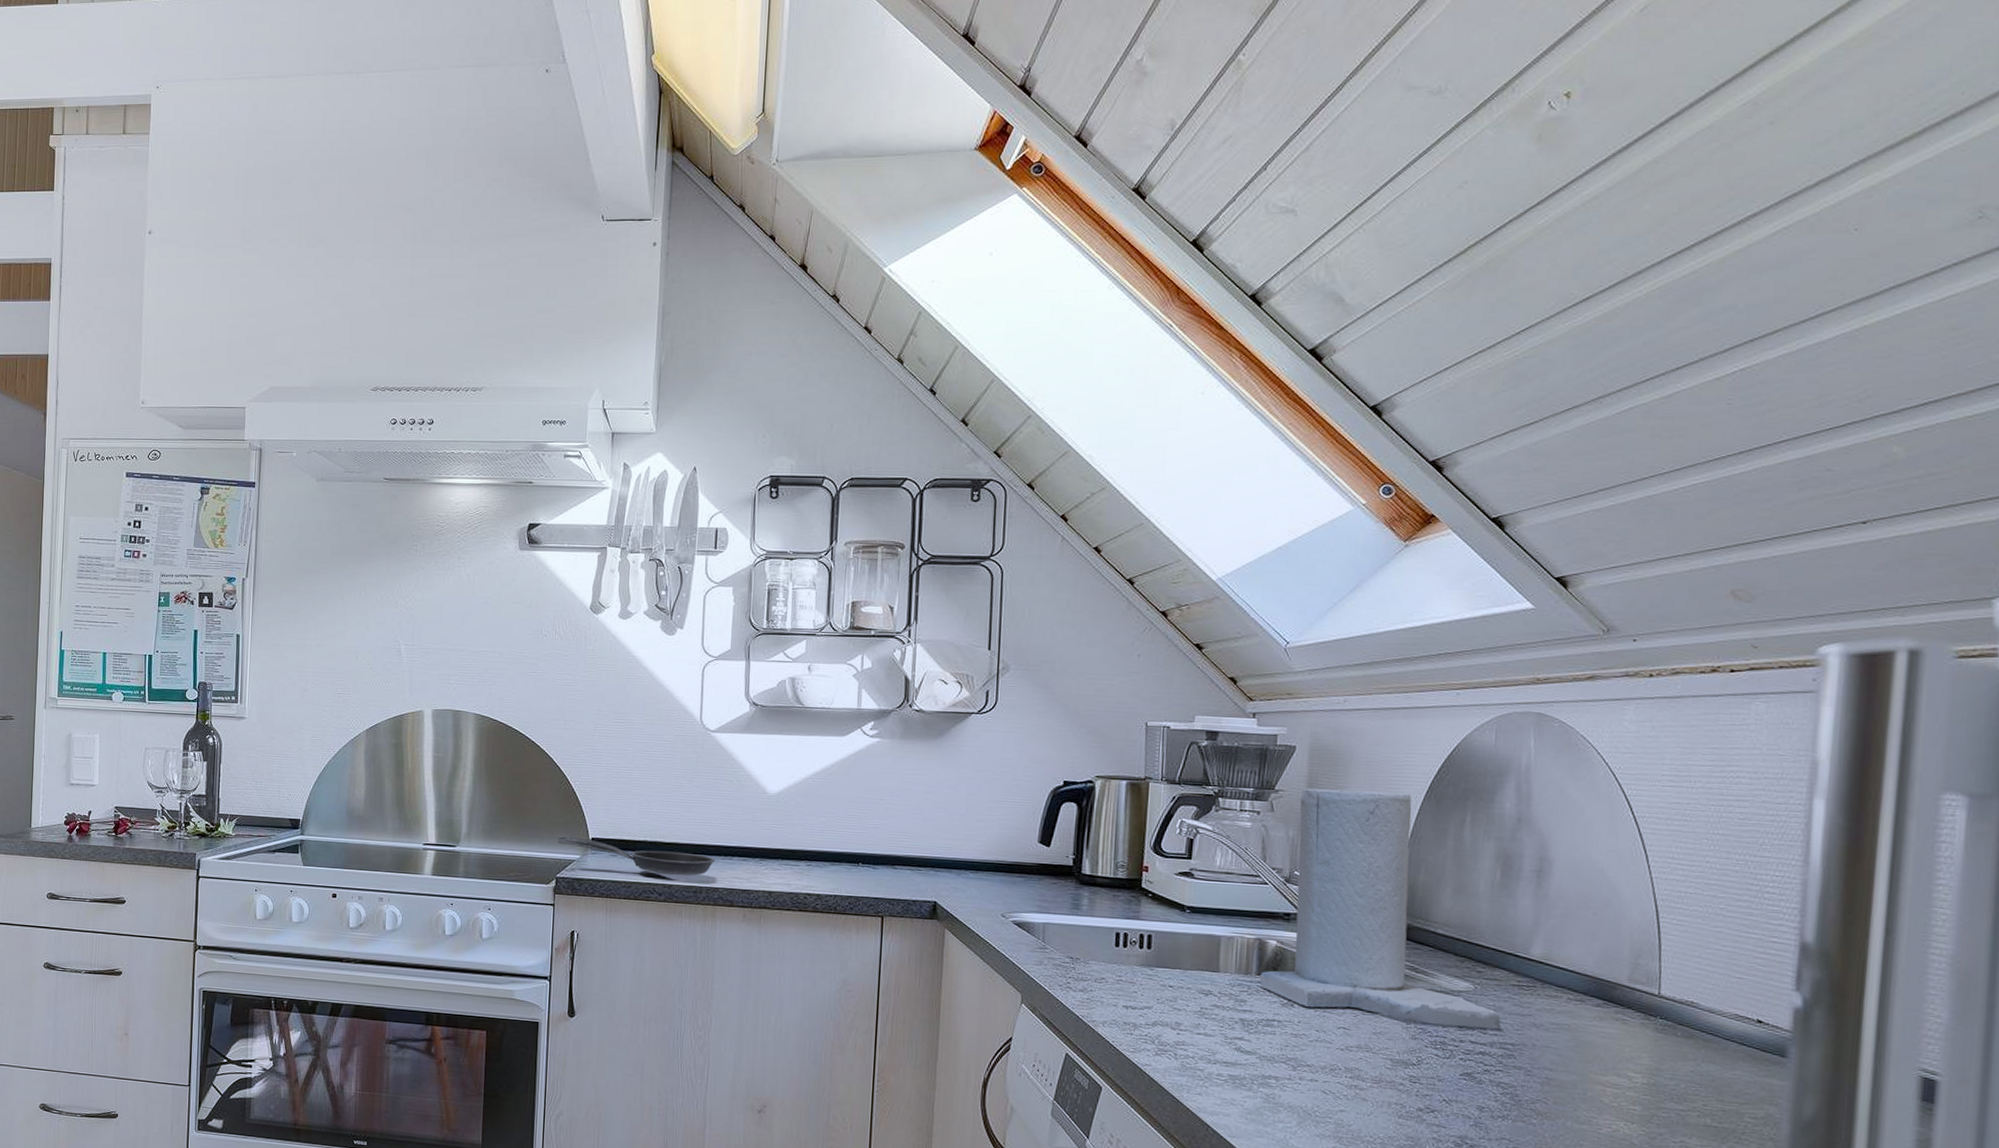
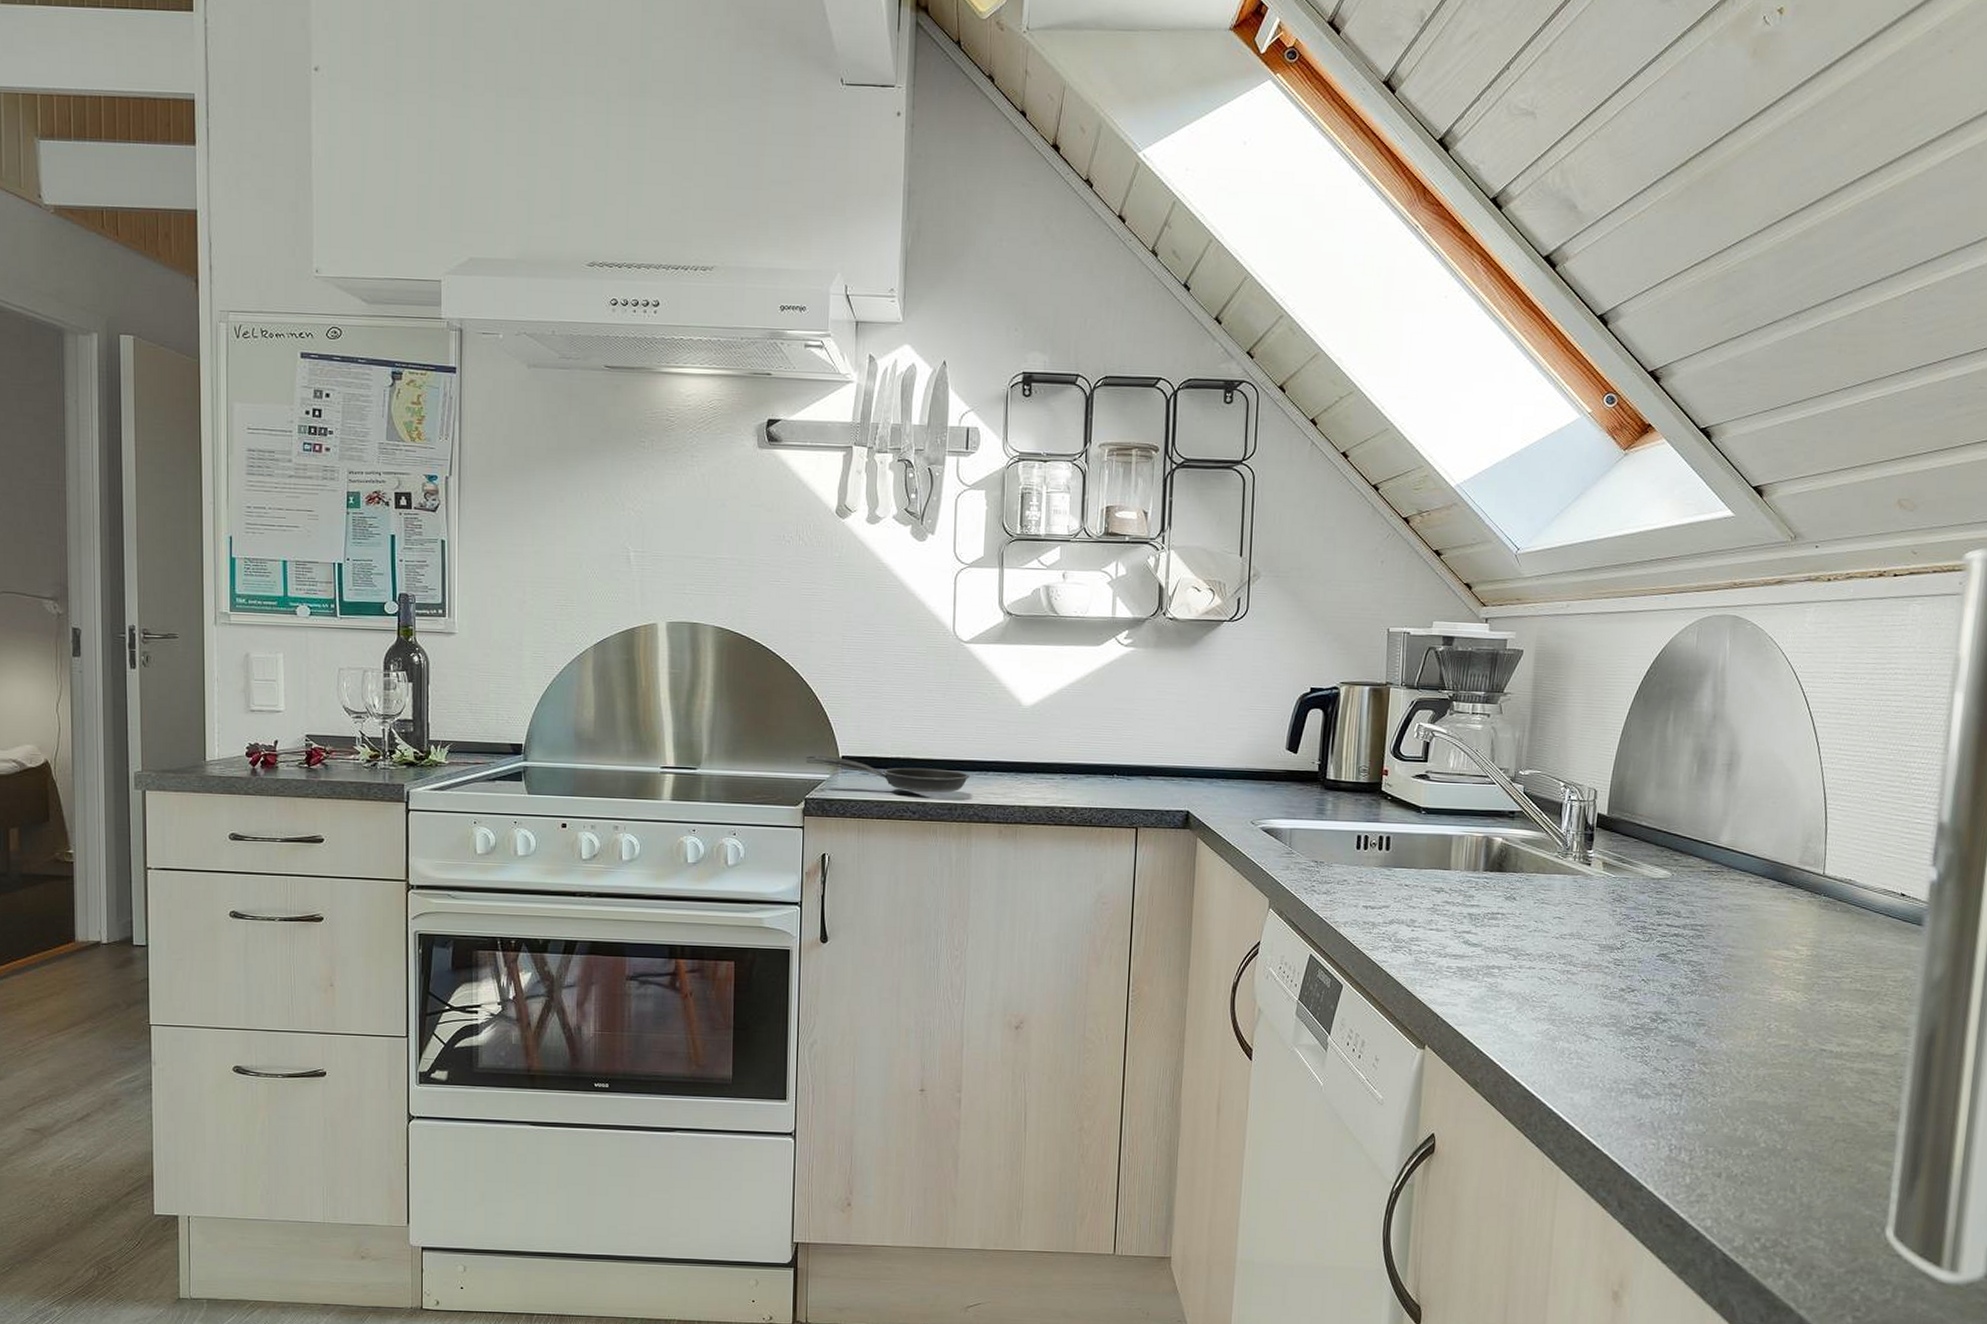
paper towel: present [1260,788,1501,1030] -> none [1487,690,1693,913]

